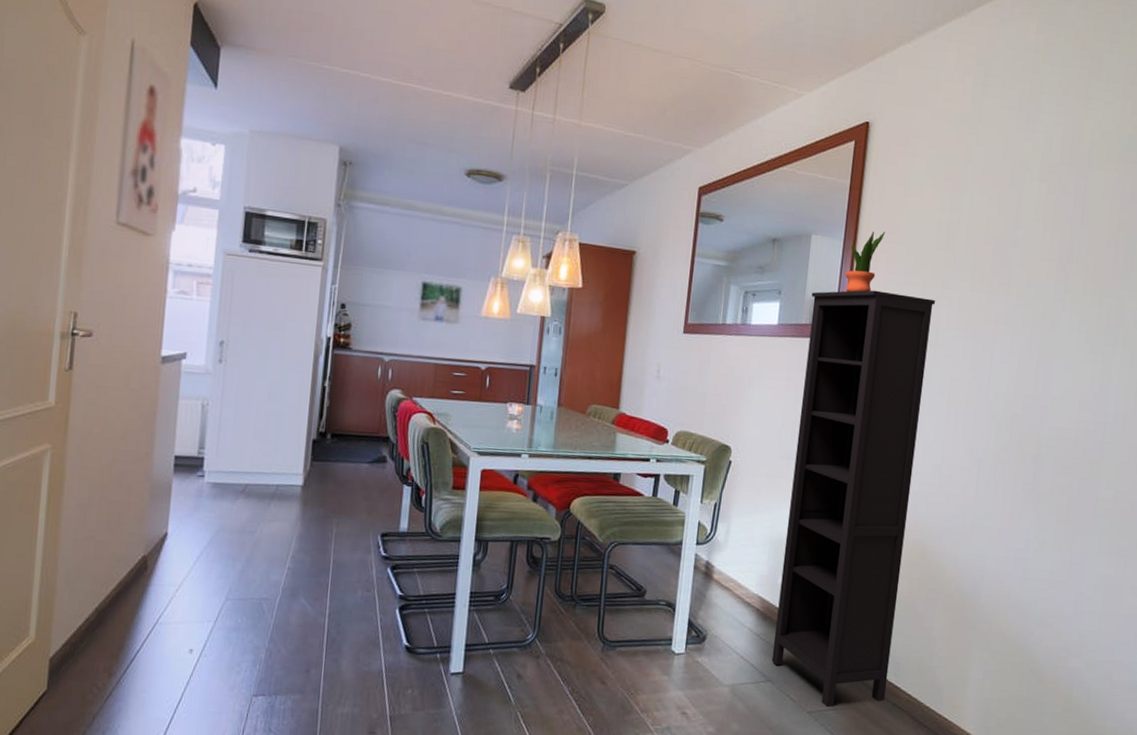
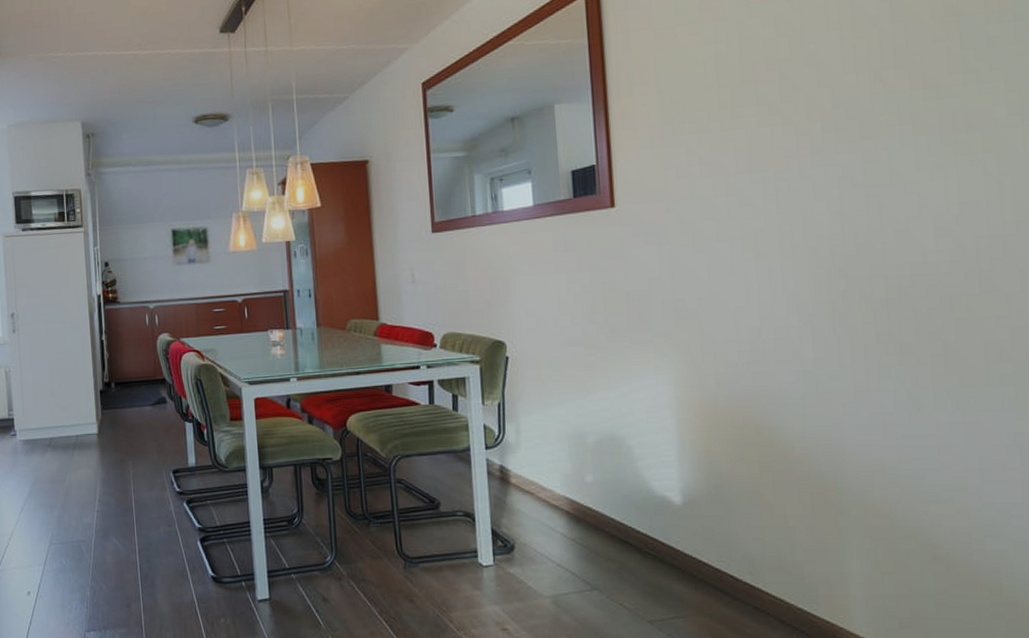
bookcase: present [771,290,936,708] -> none [566,144,743,616]
potted plant: present [845,231,886,293] -> none [601,83,641,157]

